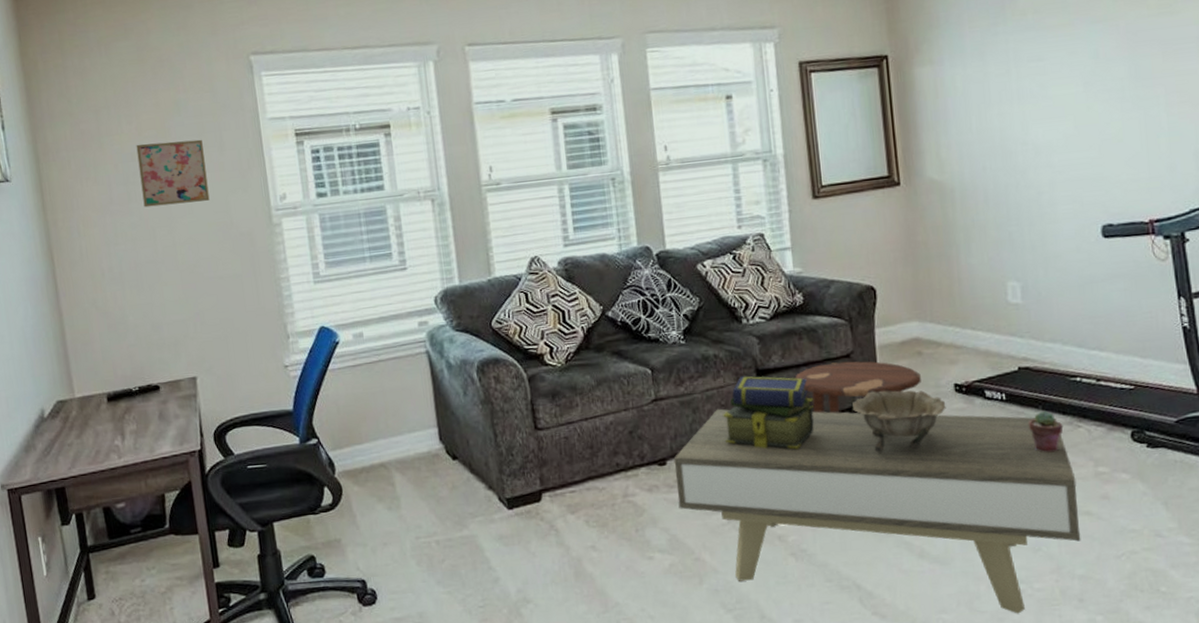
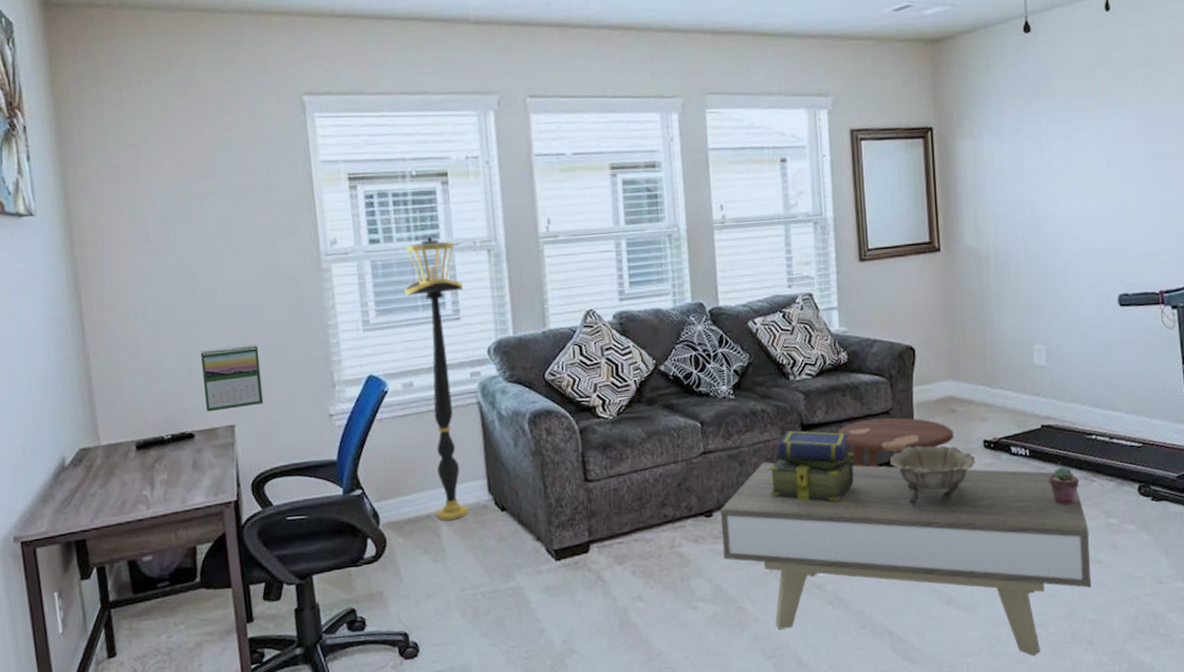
wall art: present [136,139,210,208] -> none [176,179,255,248]
calendar: none [163,298,223,365] -> present [201,344,264,412]
floor lamp: none [352,188,421,469] -> present [404,236,469,520]

